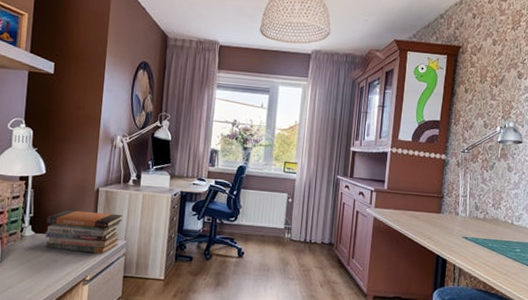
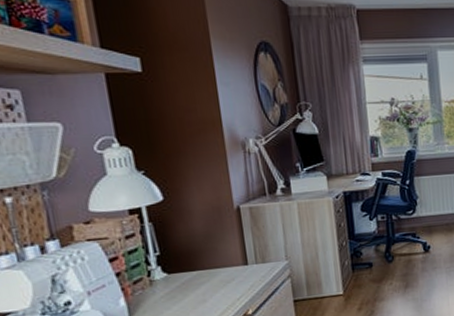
book stack: present [45,209,123,254] -> none [178,231,280,289]

